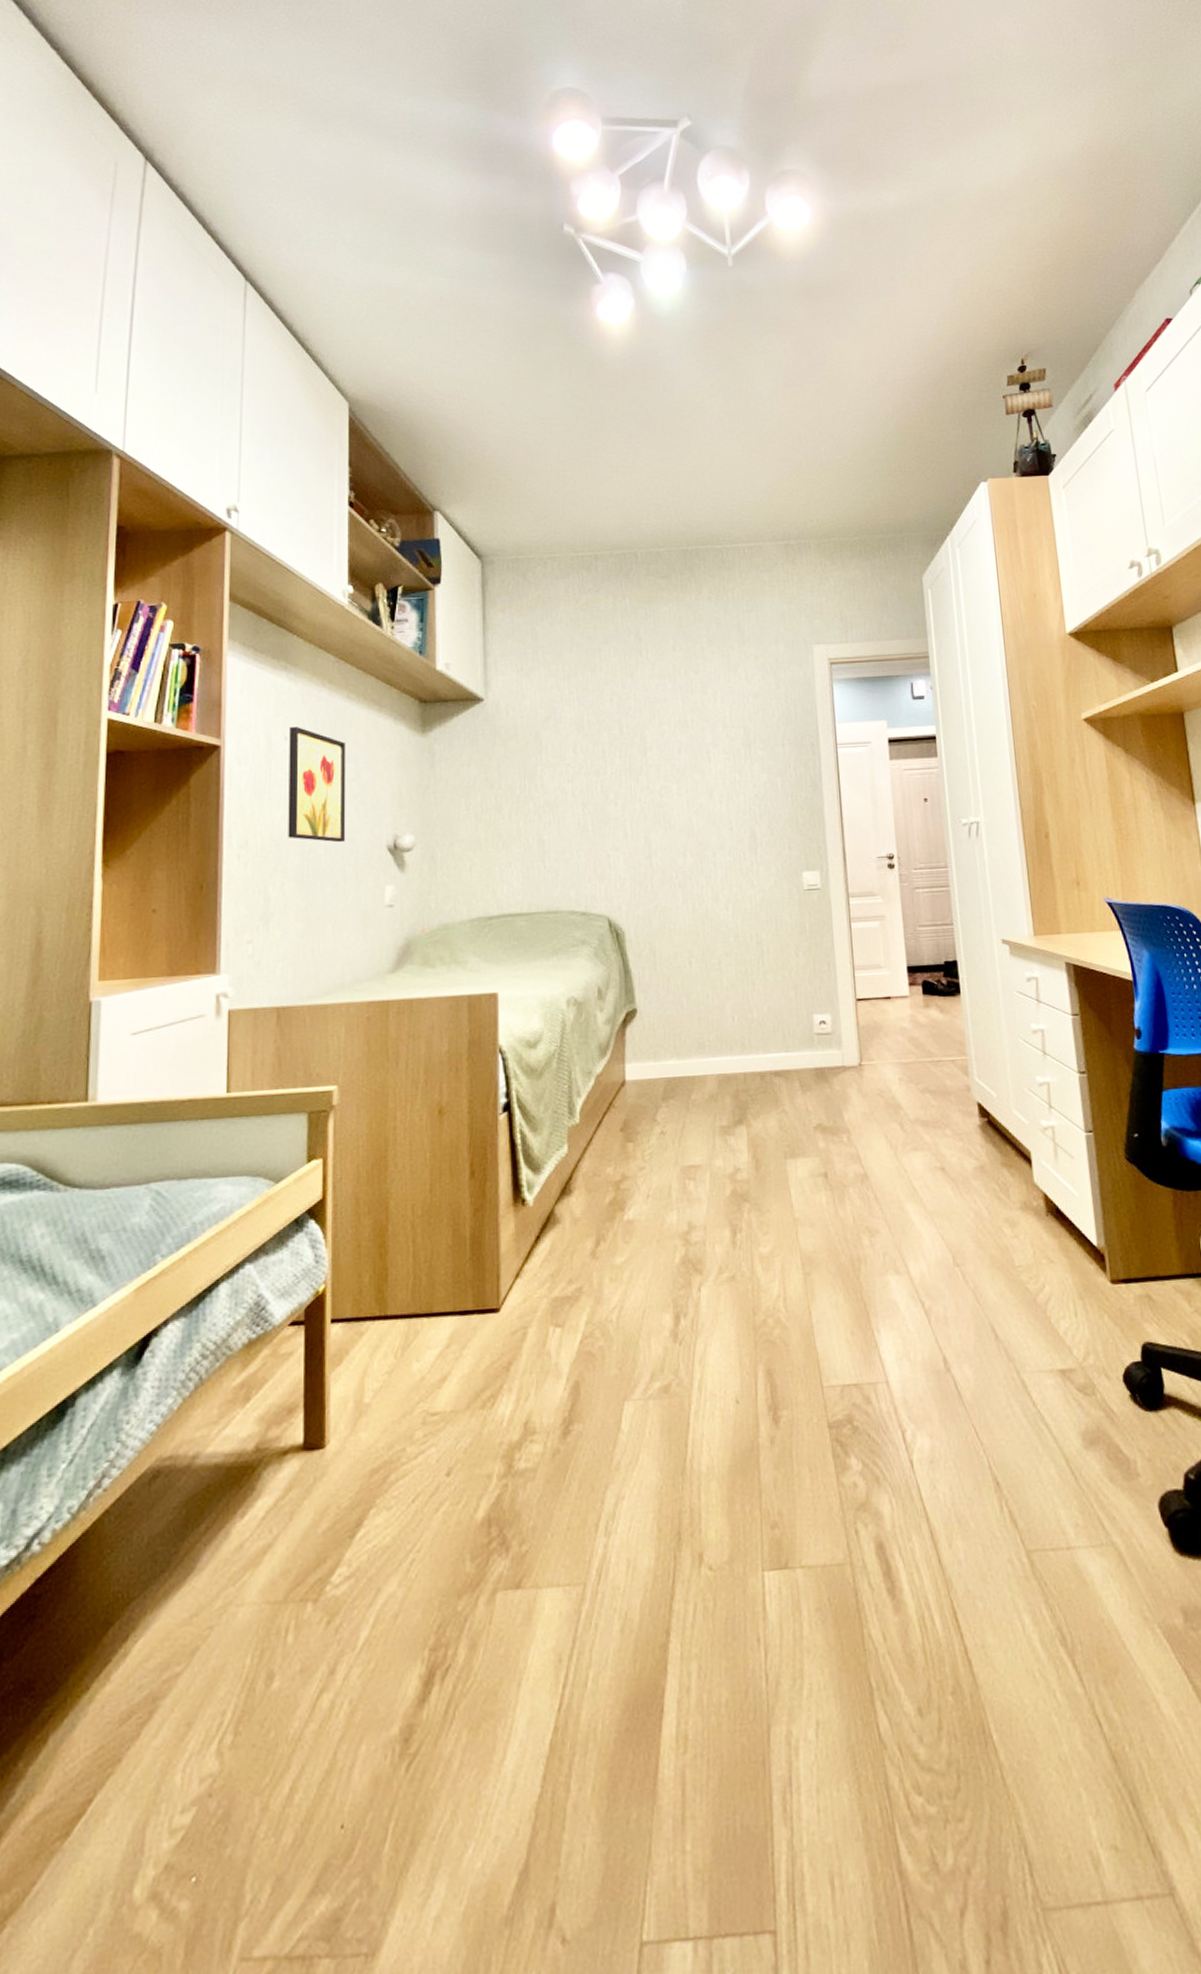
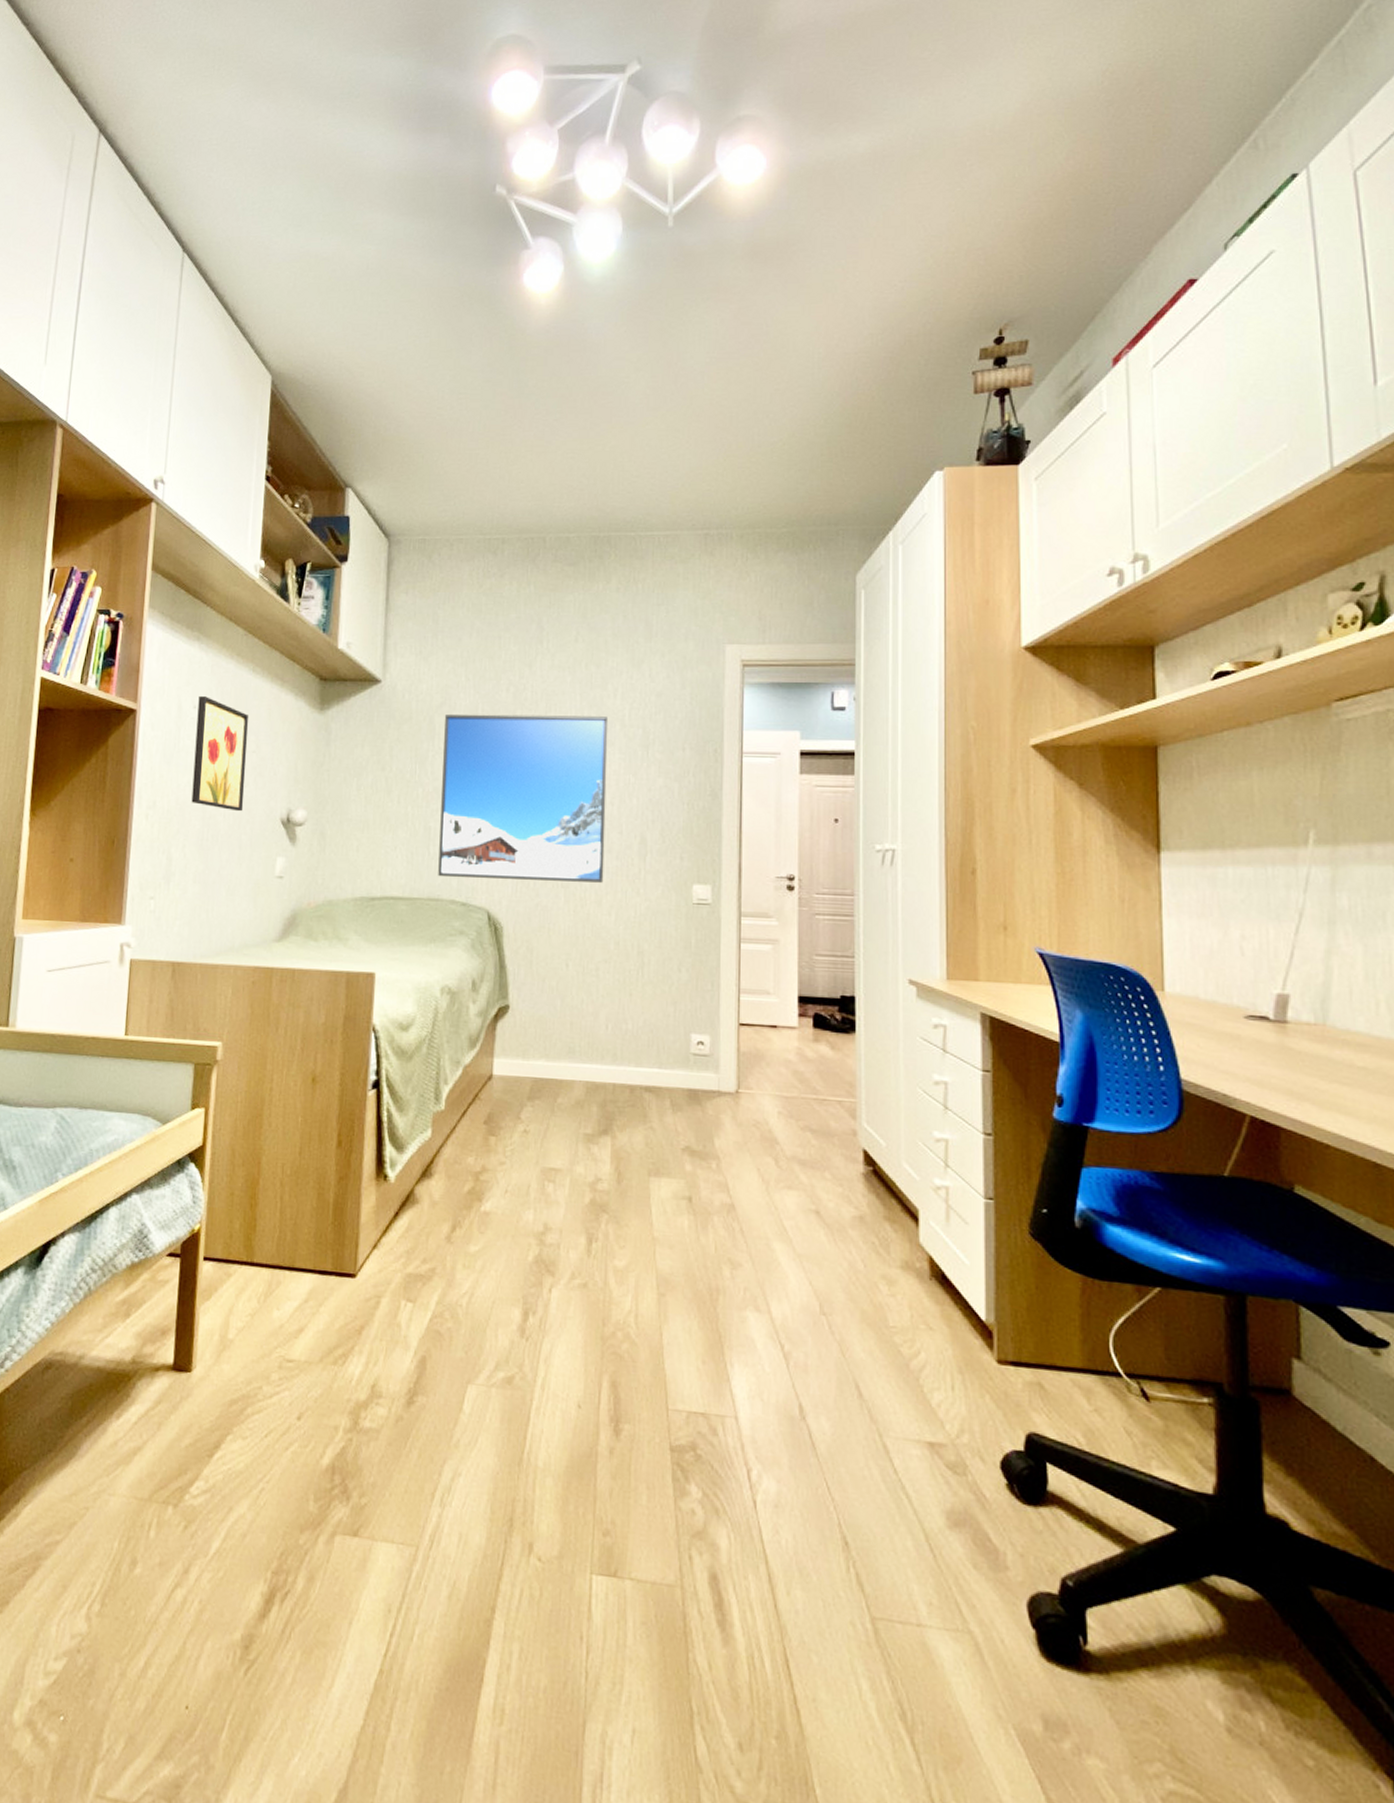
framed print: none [551,719,719,889] -> present [438,714,609,883]

